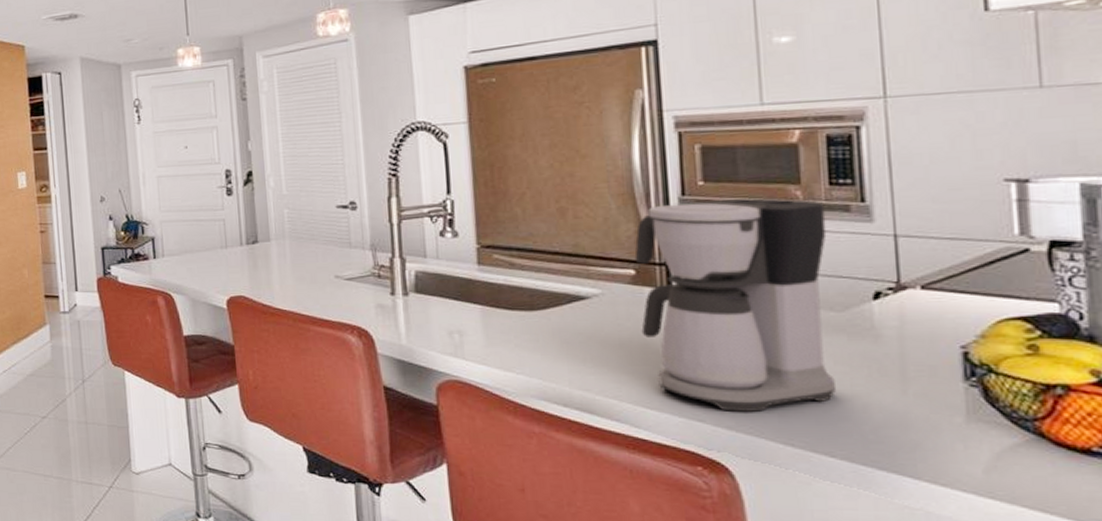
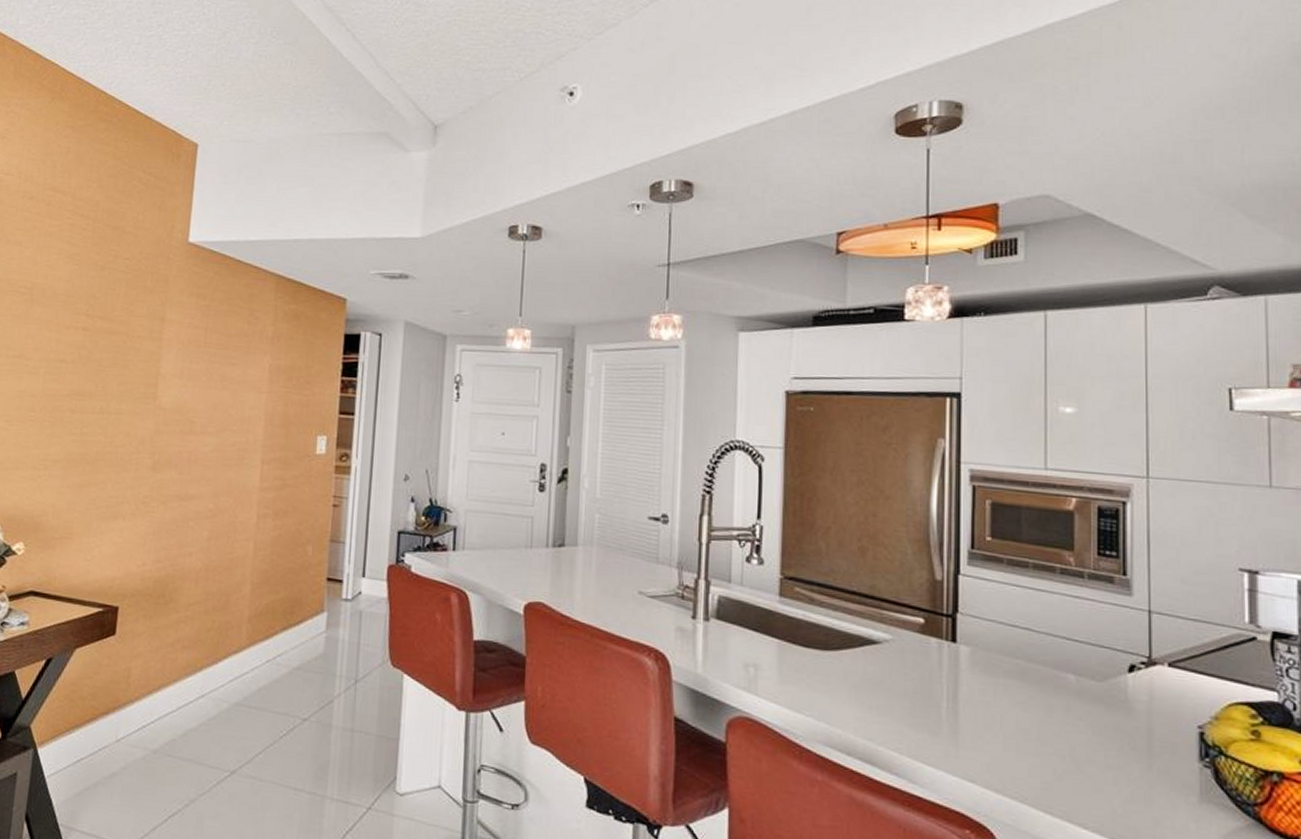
coffee maker: present [634,198,836,412] -> none [925,556,1093,777]

